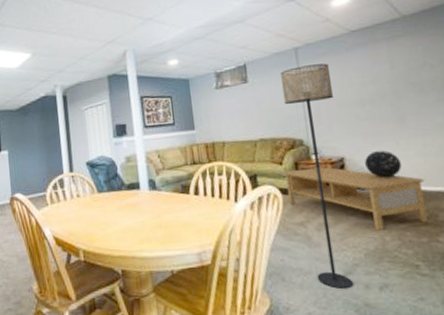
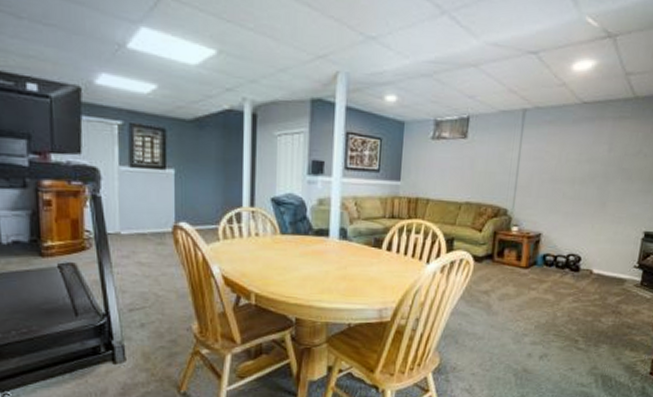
floor lamp: present [280,63,353,289] -> none [487,130,552,354]
coffee table: present [283,166,427,231] -> none [479,238,606,306]
decorative globe: present [365,150,402,179] -> none [558,231,591,259]

